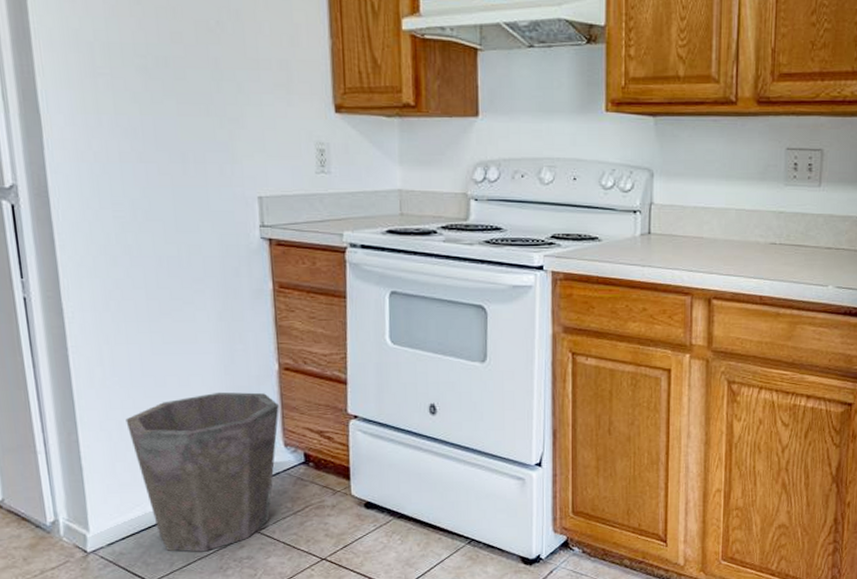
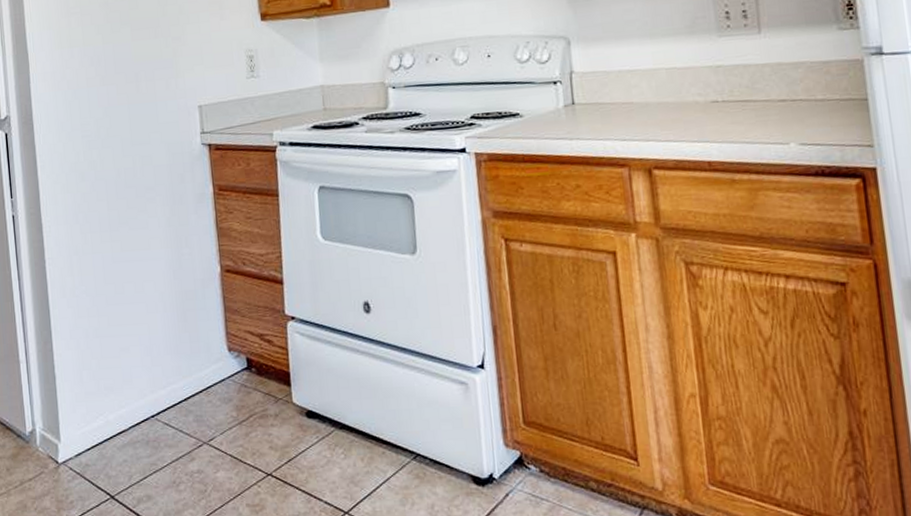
waste bin: present [125,392,279,552] -> none [91,296,223,465]

